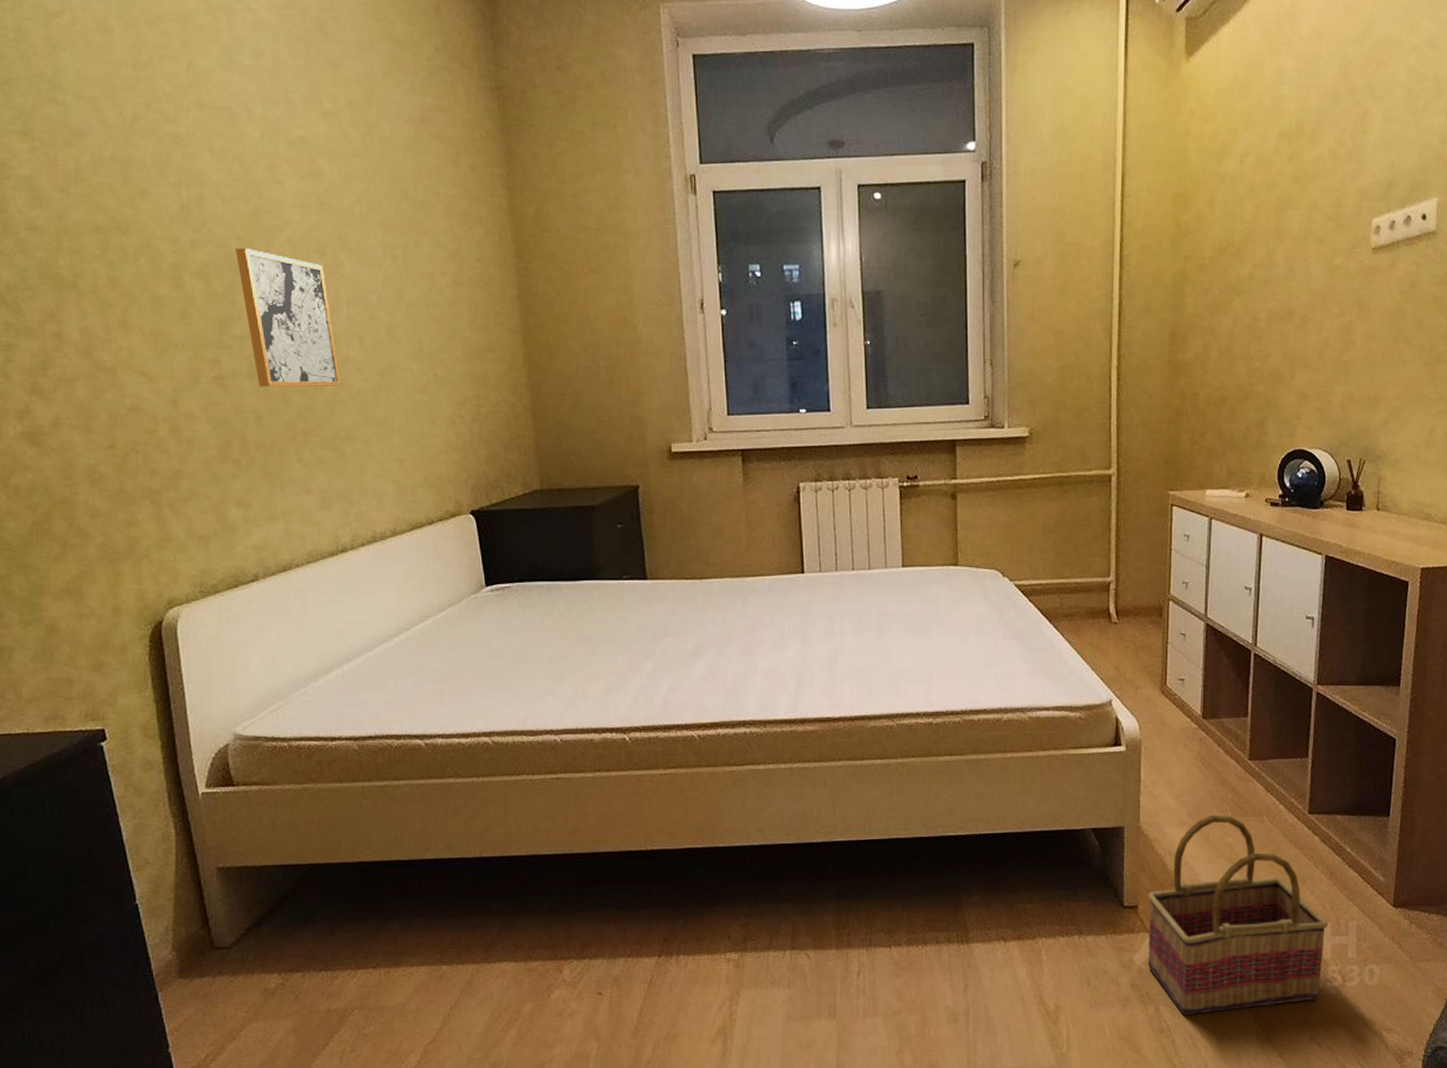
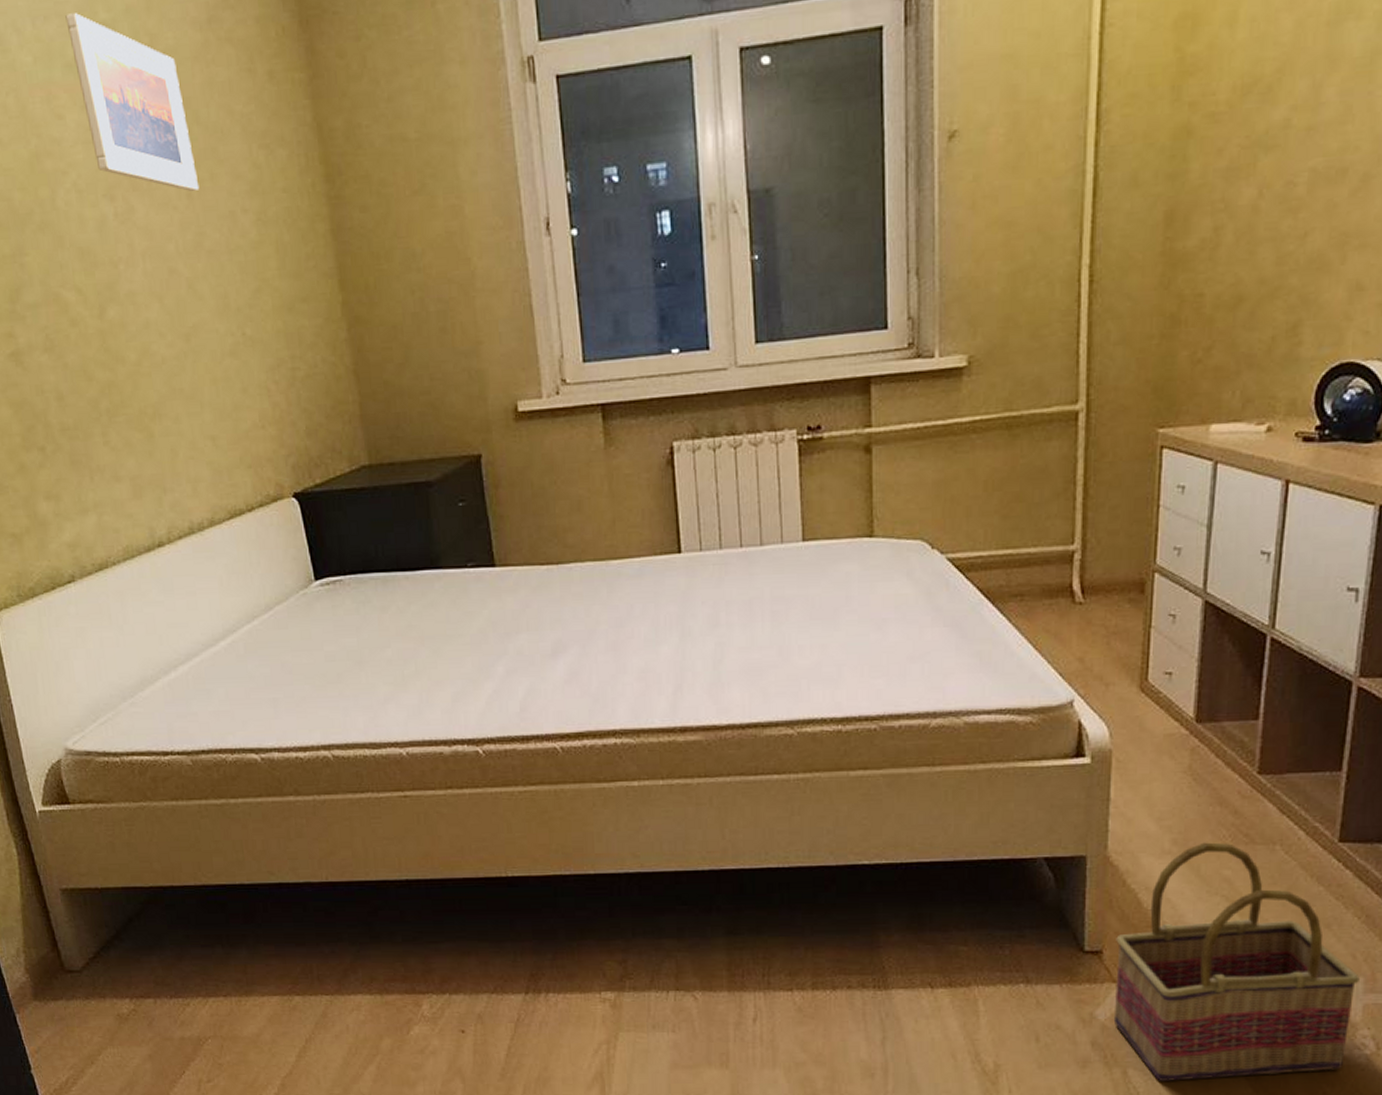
wall art: present [235,248,342,388] -> none [18,199,144,362]
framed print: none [293,101,404,253] -> present [65,13,200,191]

